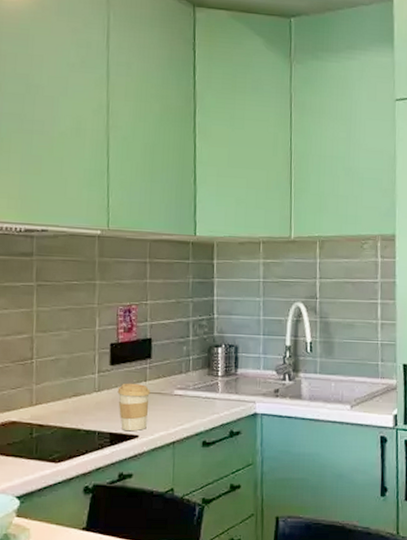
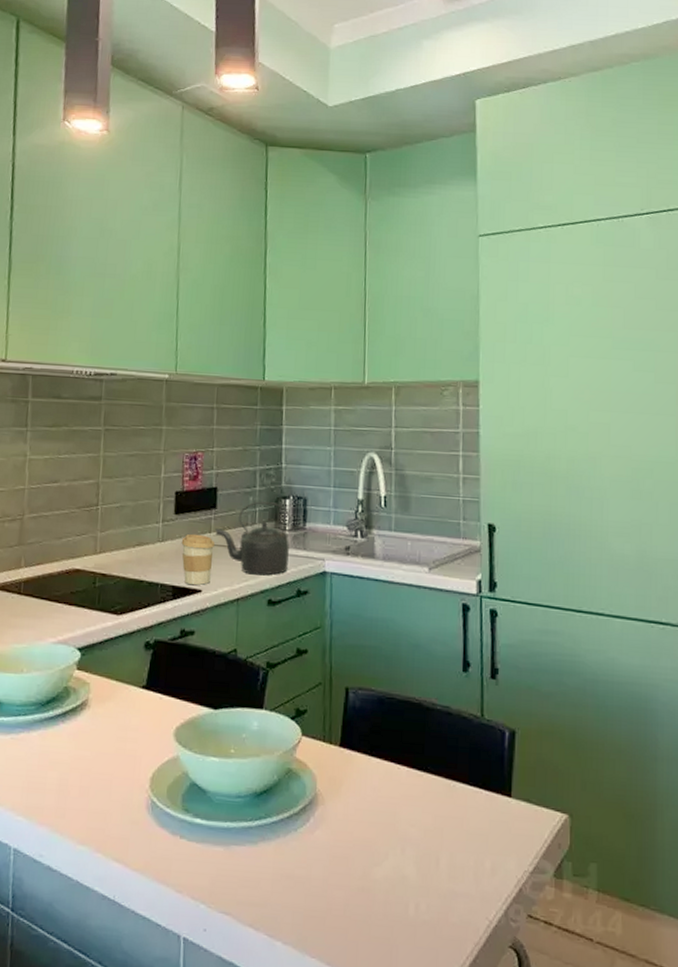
kettle: none [150,350,223,419] -> present [215,501,291,576]

